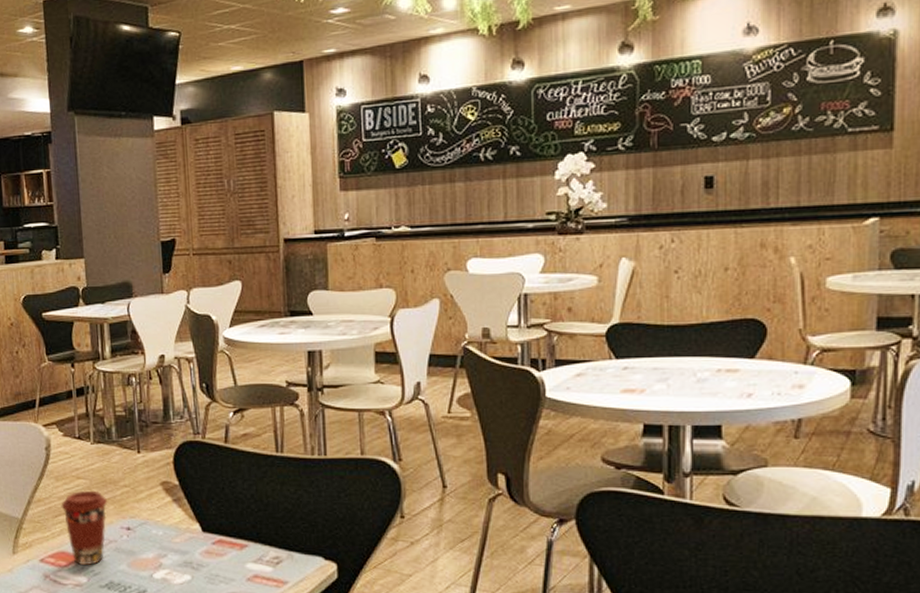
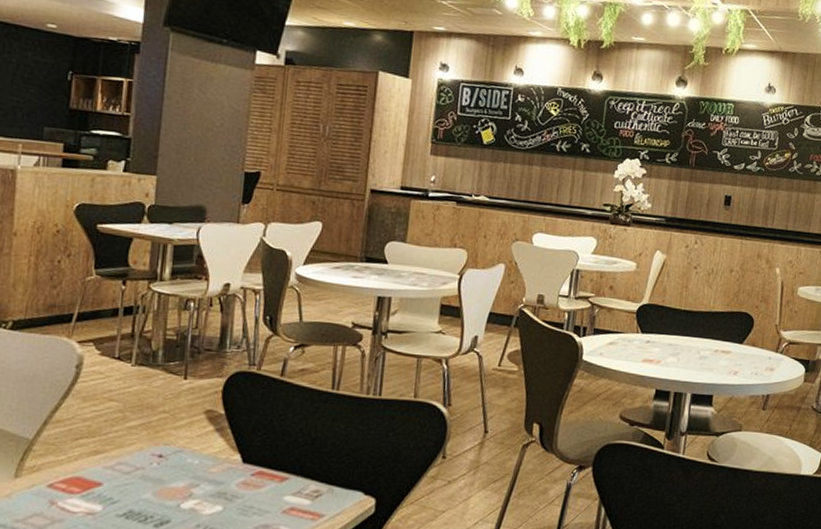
coffee cup: present [61,490,108,565] -> none [84,413,142,492]

